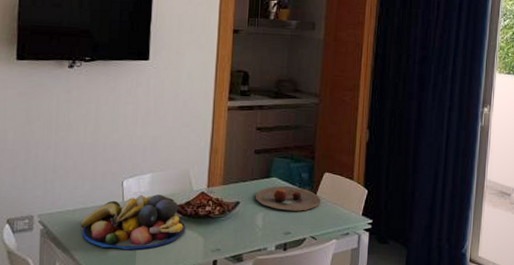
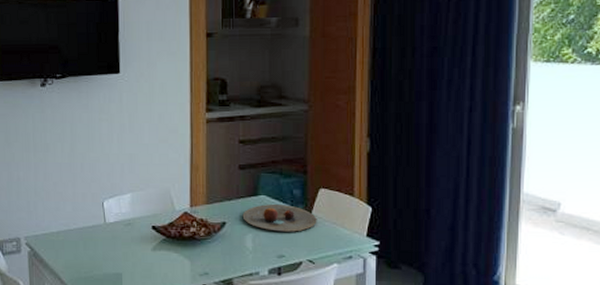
fruit bowl: present [80,194,186,250] -> none [65,215,171,274]

